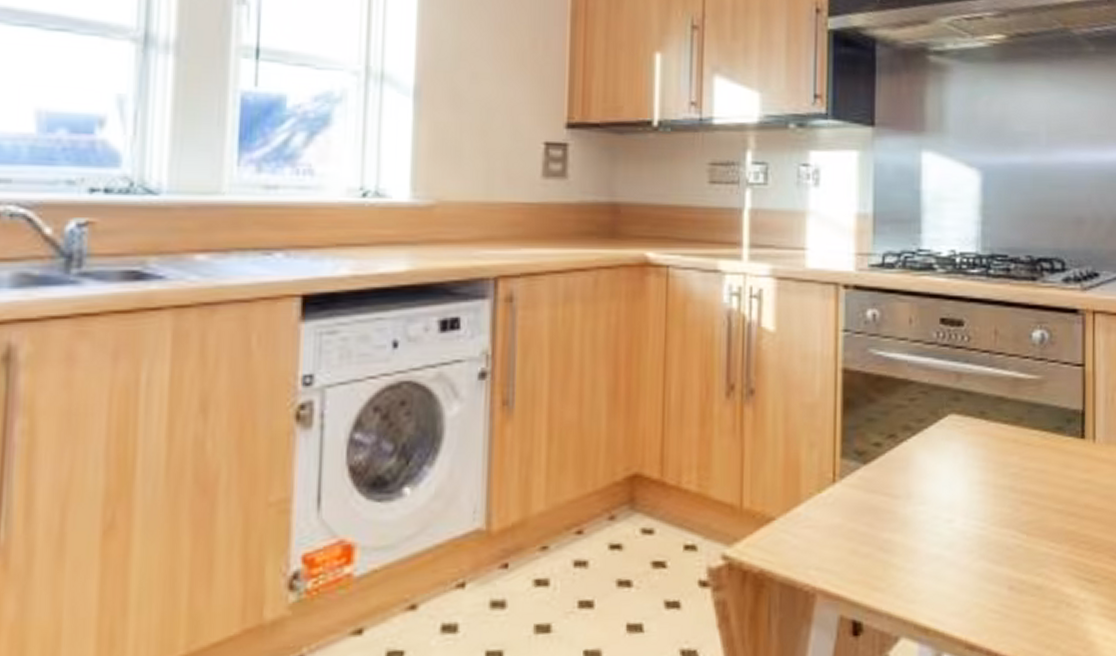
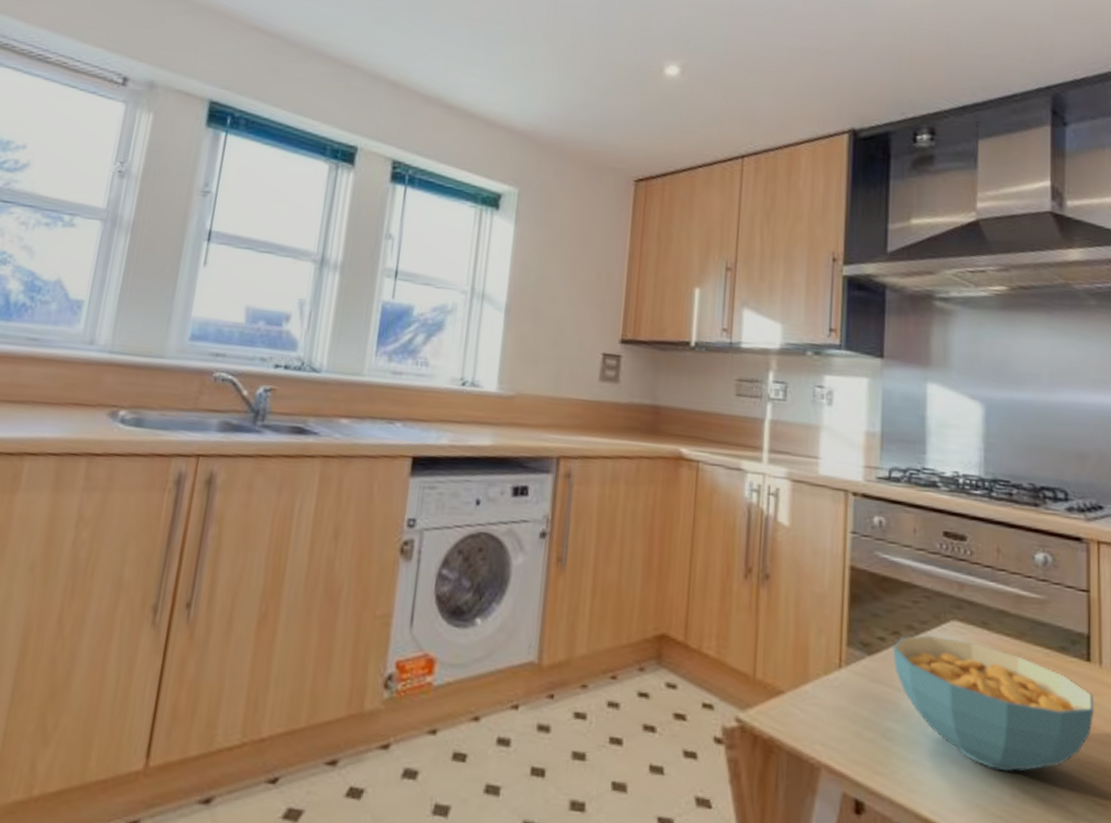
cereal bowl: none [889,433,1088,565] -> present [892,635,1095,772]

